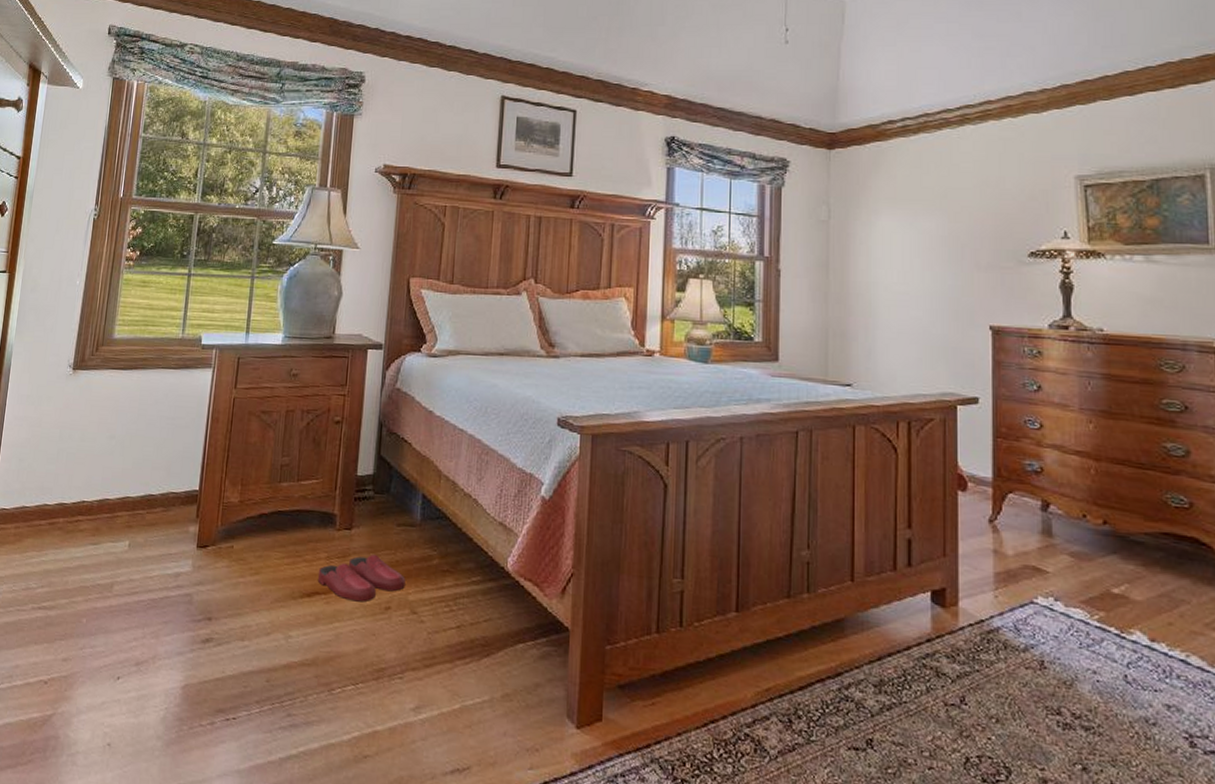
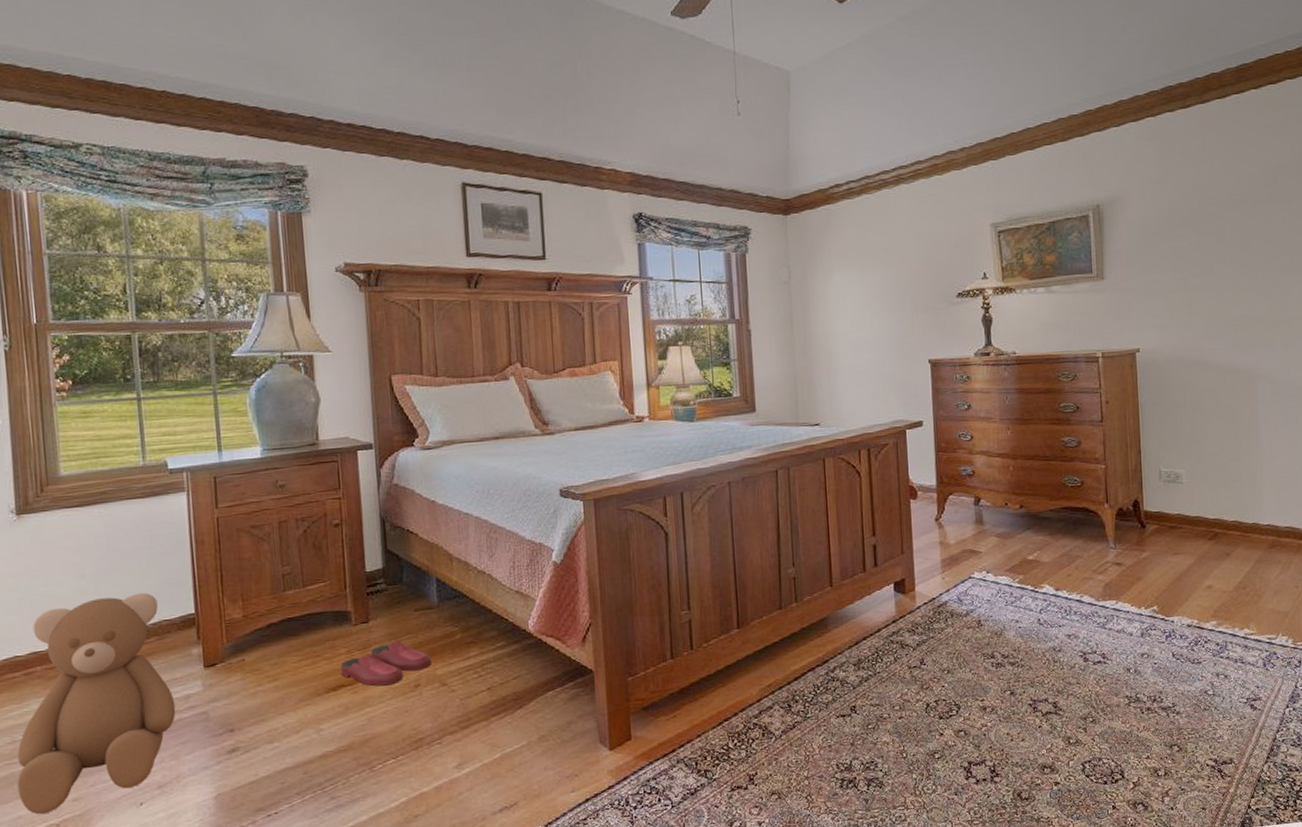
teddy bear: none [20,460,169,668] -> present [17,592,176,815]

